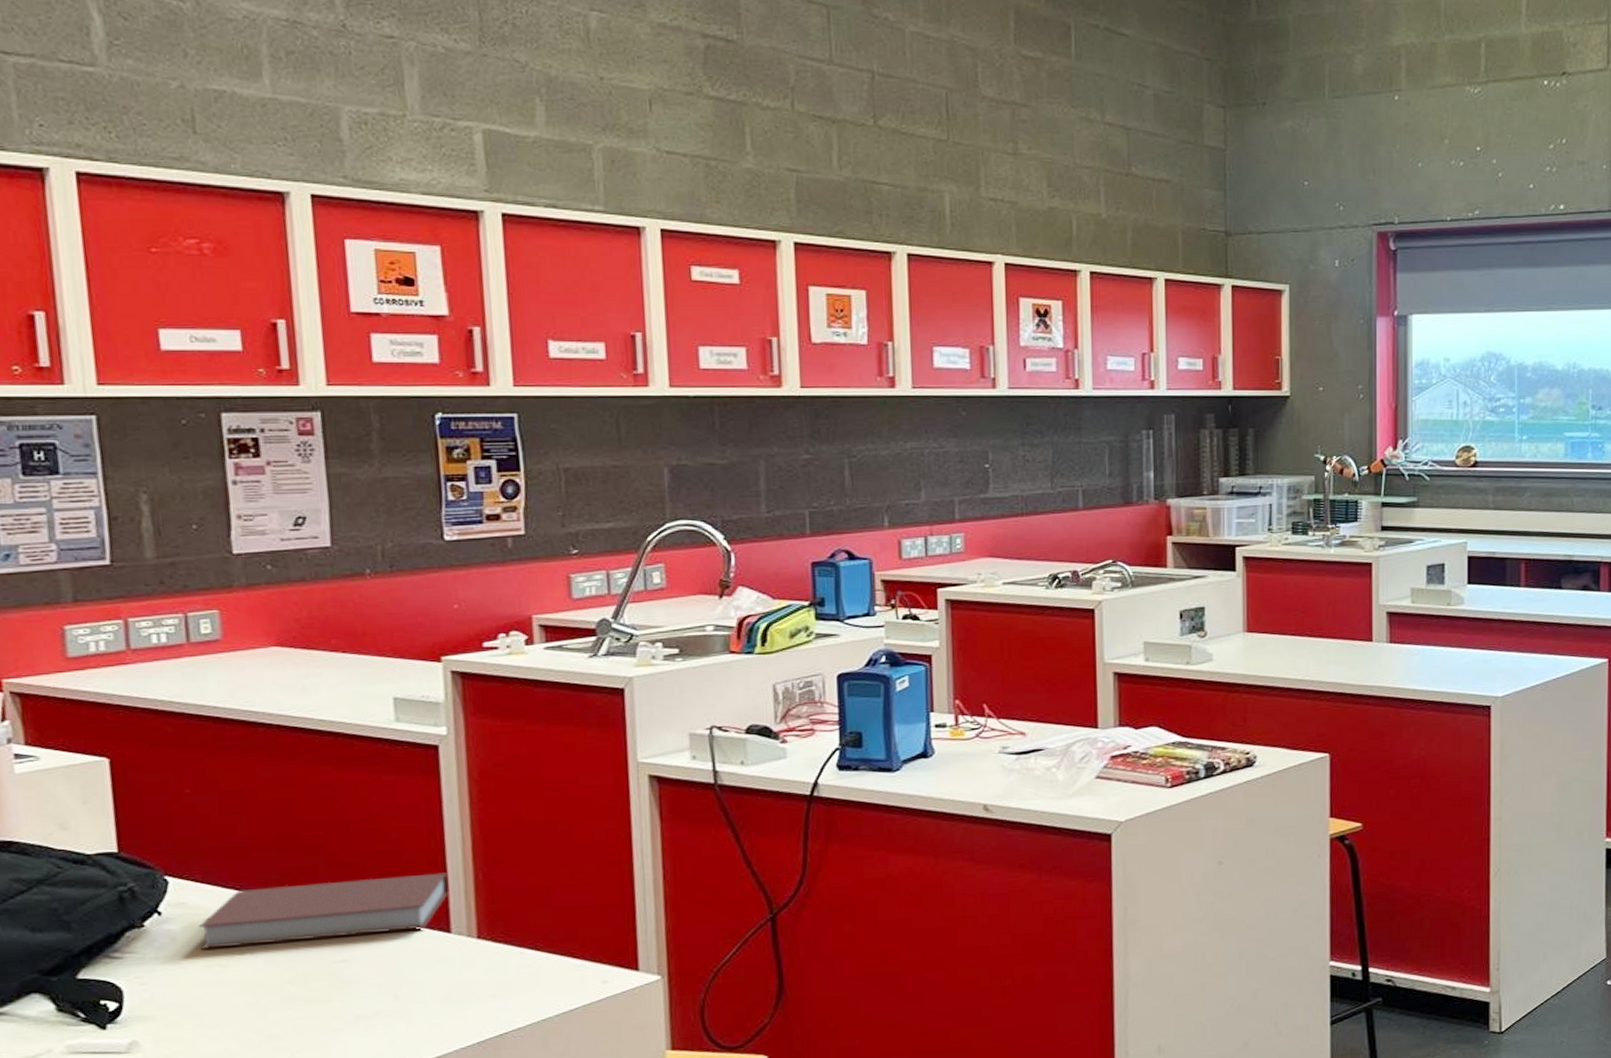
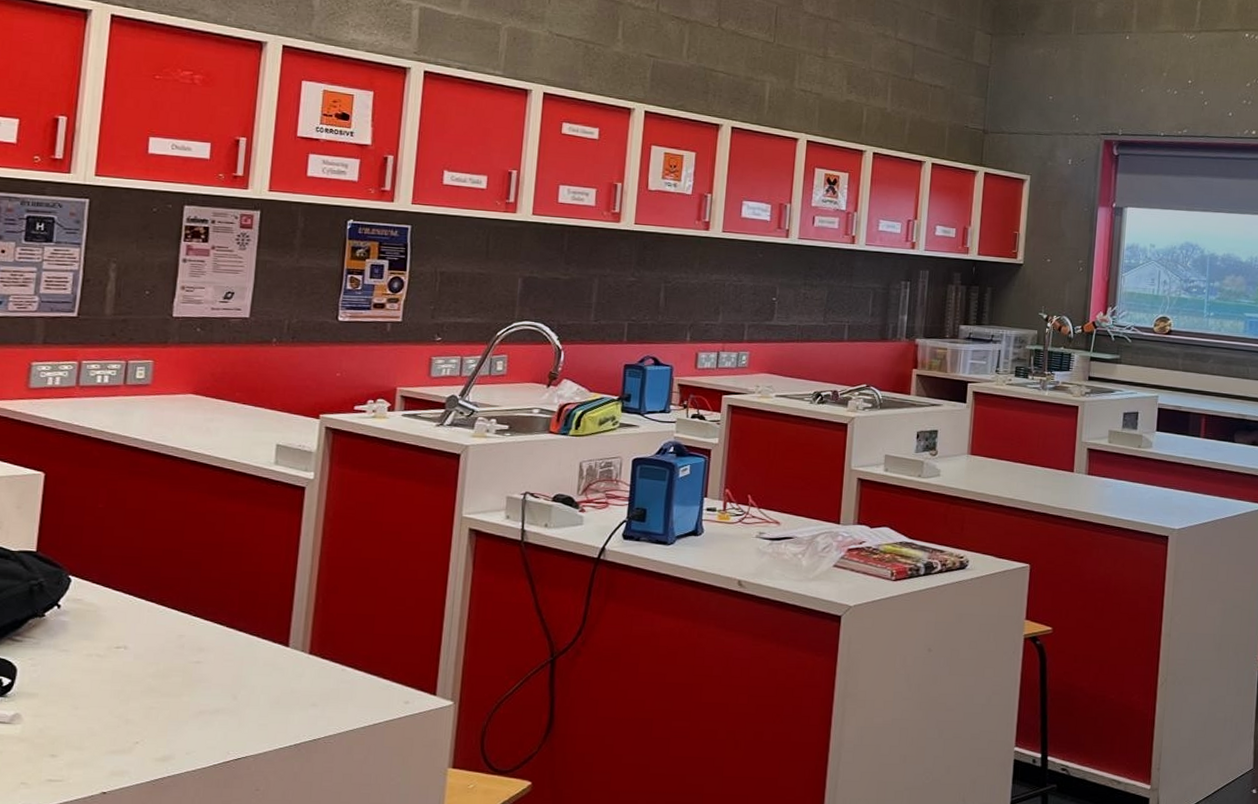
book: present [198,872,449,949] -> none [85,592,295,642]

